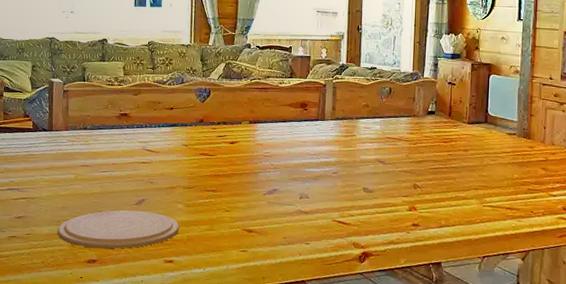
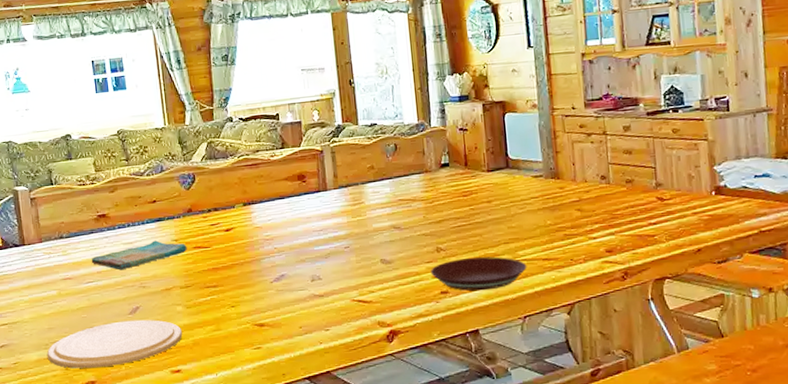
dish towel: none [108,143,195,165] -> present [91,240,187,270]
plate: none [406,197,492,229] -> present [431,256,527,291]

